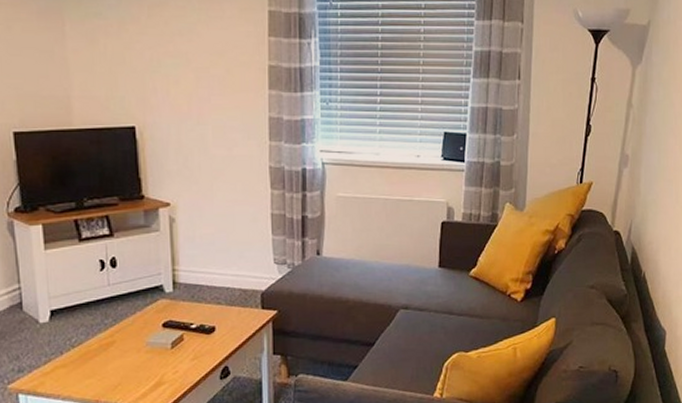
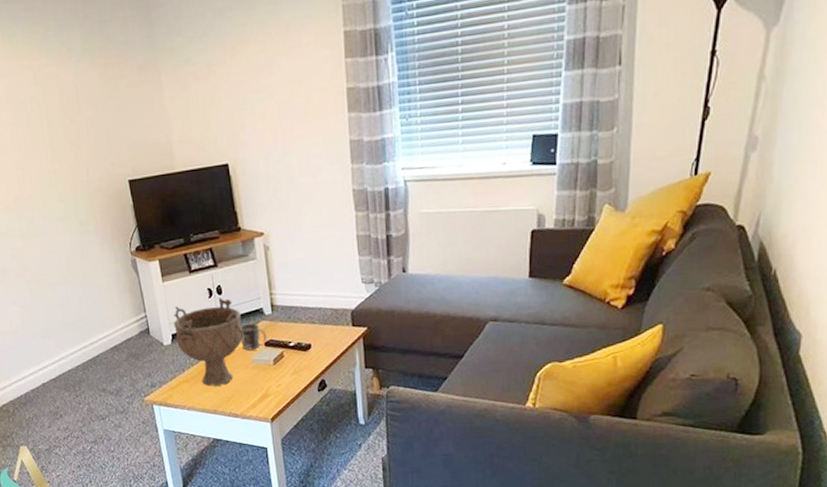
decorative bowl: none [54,271,139,372] -> present [173,298,244,386]
mug: none [134,301,165,332] -> present [240,323,267,351]

